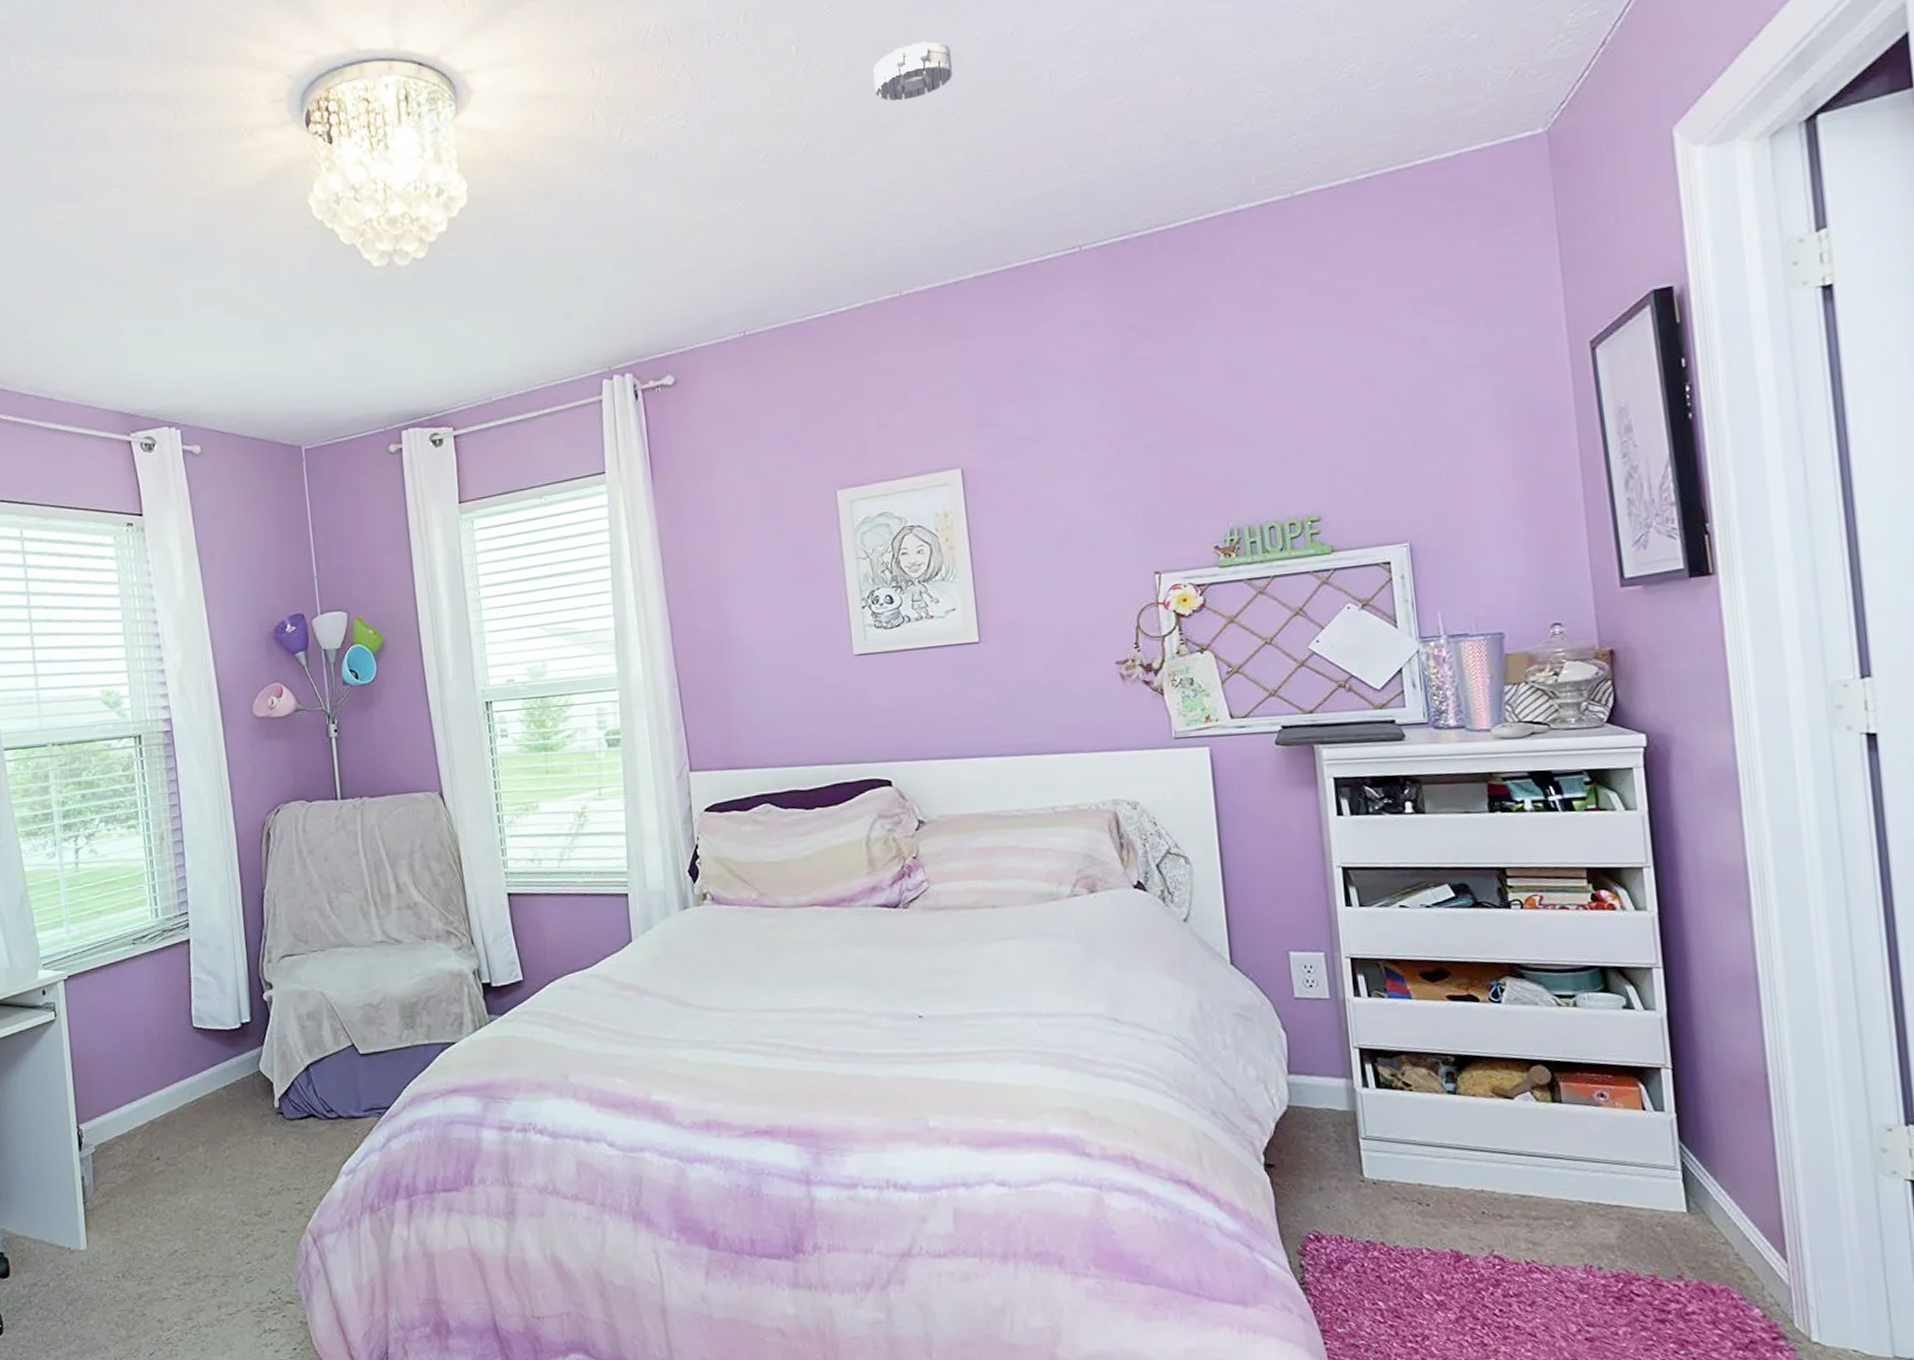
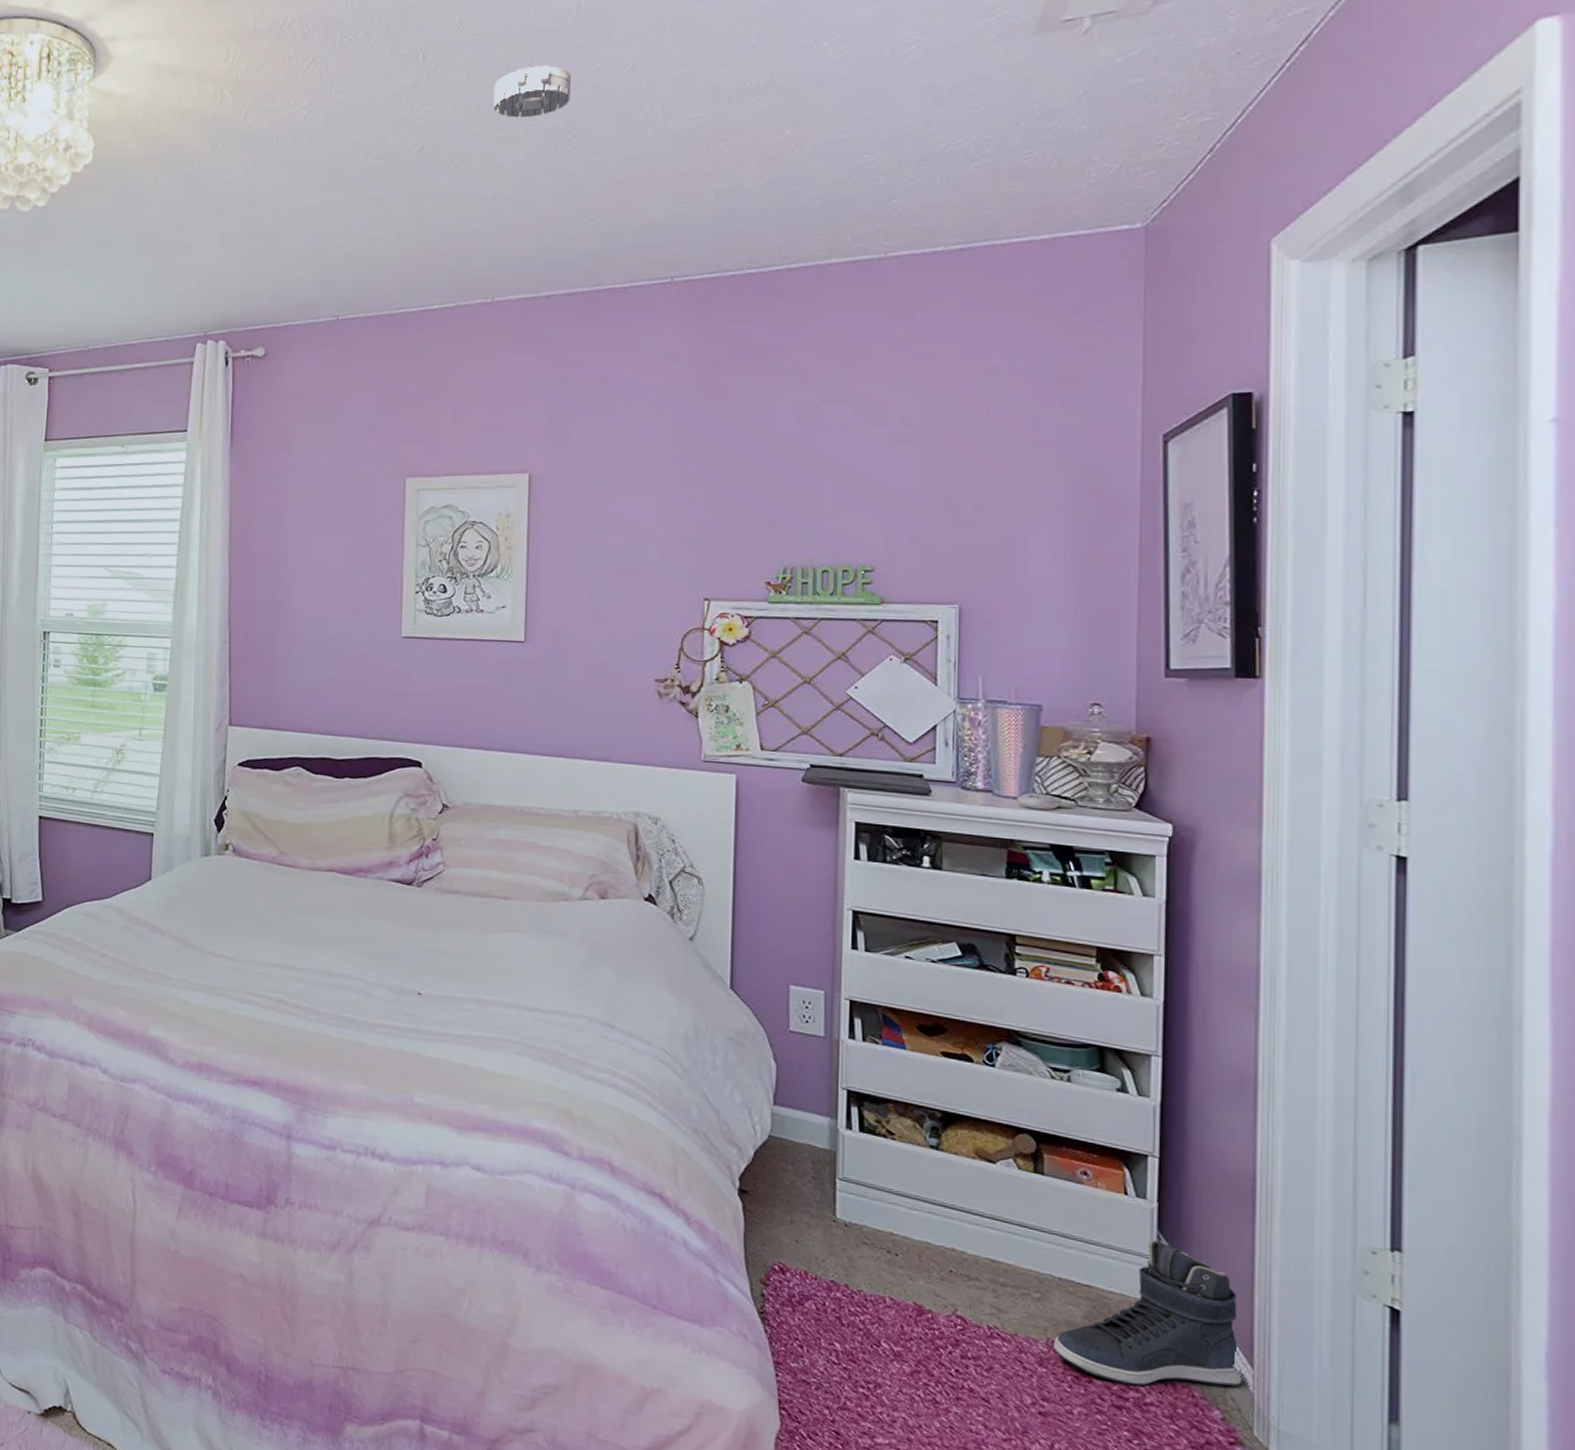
sneaker: none [1591,1150,1778,1298] -> present [1053,1239,1242,1386]

